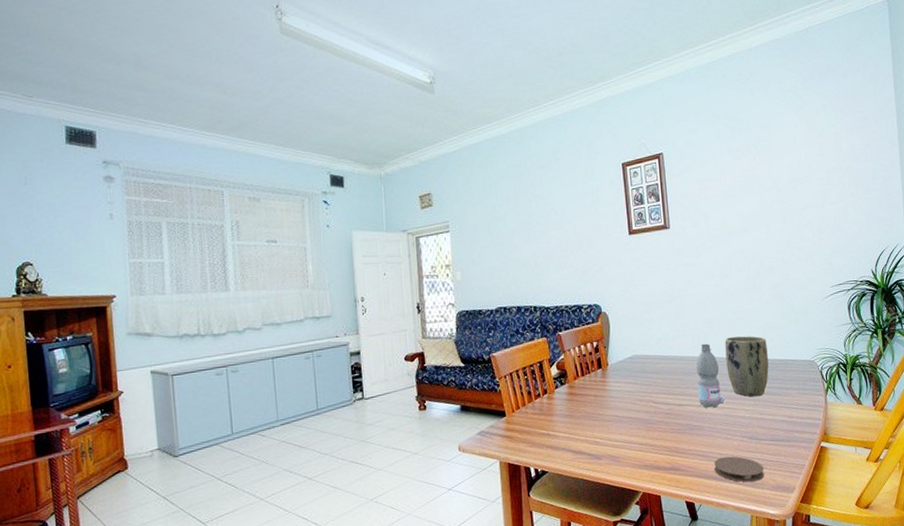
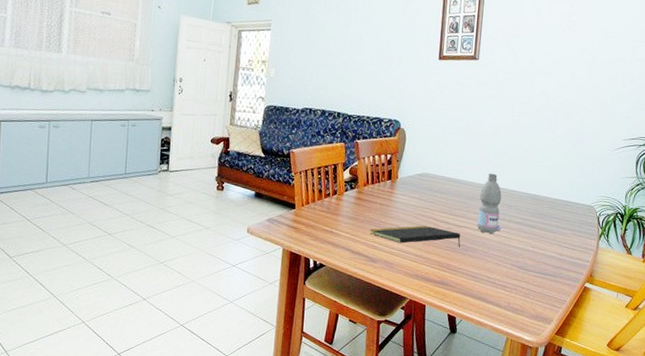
notepad: none [589,410,686,434] -> present [370,225,461,248]
coaster: present [714,456,764,483] -> none [480,280,527,308]
plant pot: present [724,336,769,397] -> none [508,171,552,231]

